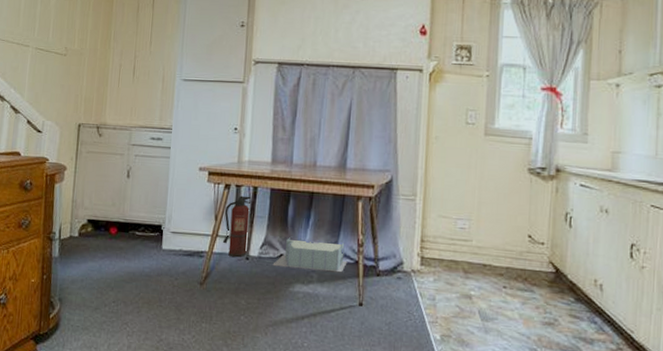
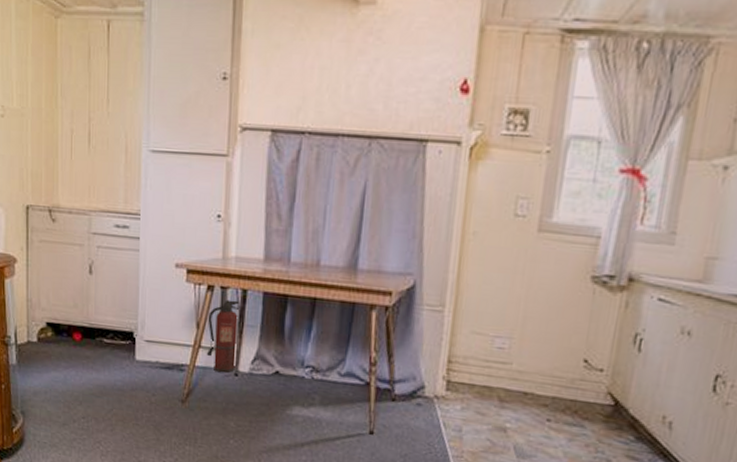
storage bin: present [272,236,347,273] -> none [266,350,357,396]

